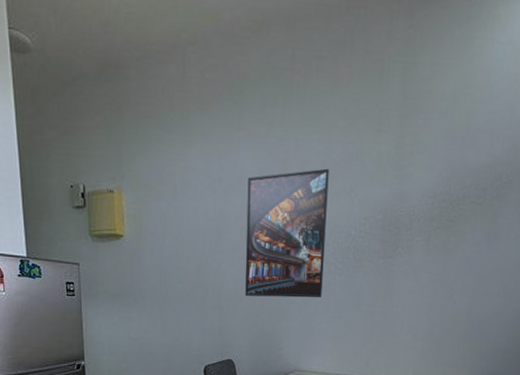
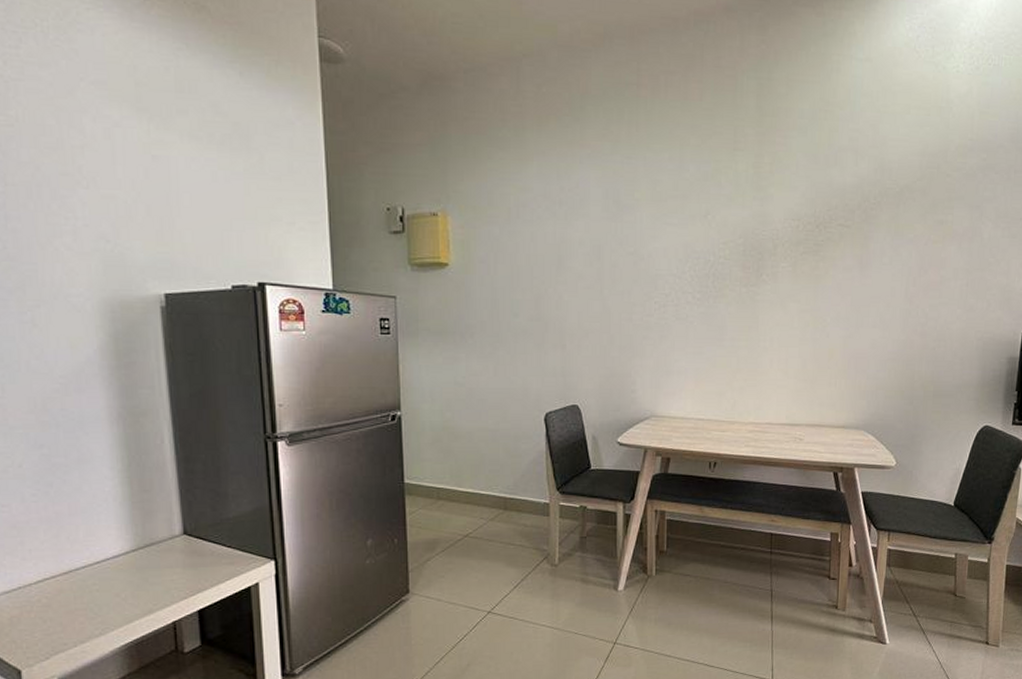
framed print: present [245,168,329,298] -> none [590,189,682,332]

